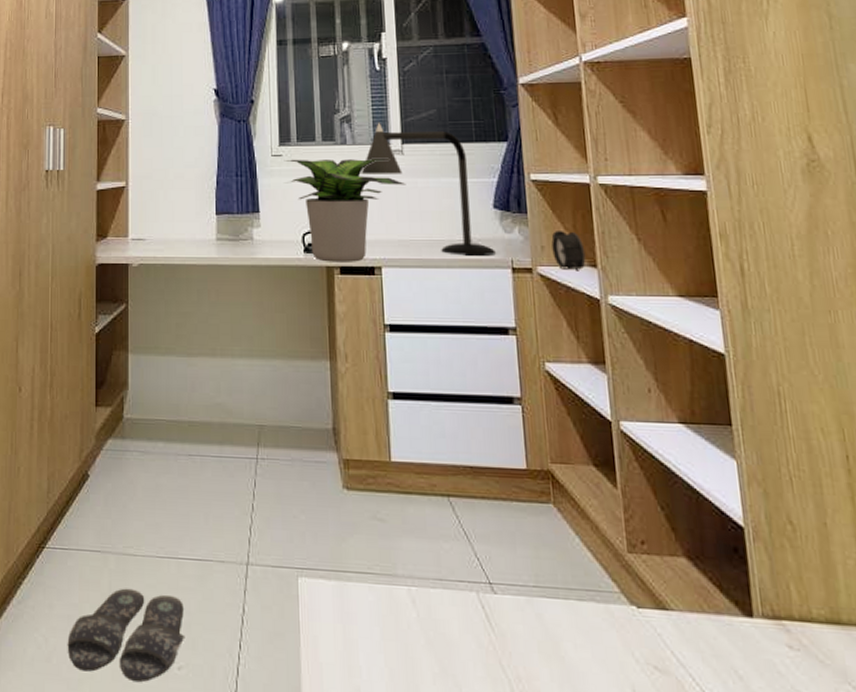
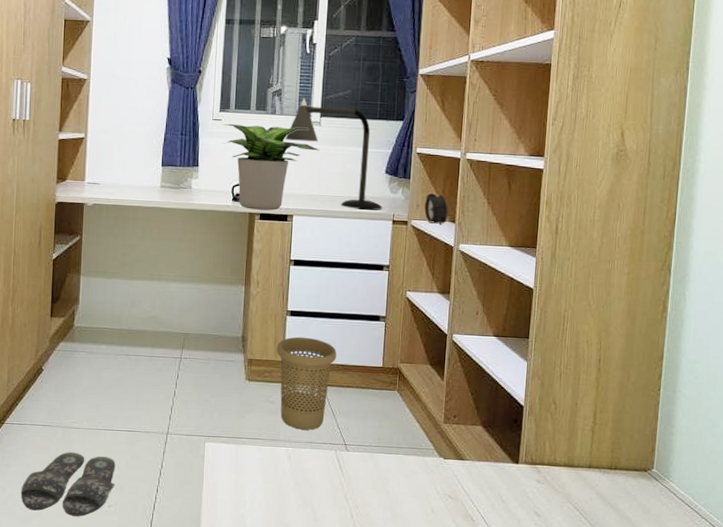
trash bin: none [379,427,461,561] -> present [276,337,337,430]

